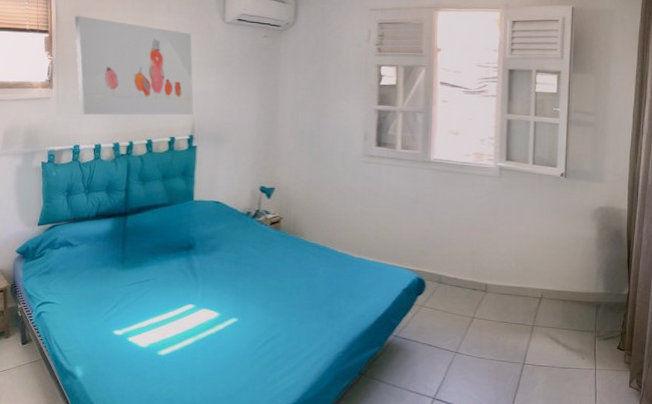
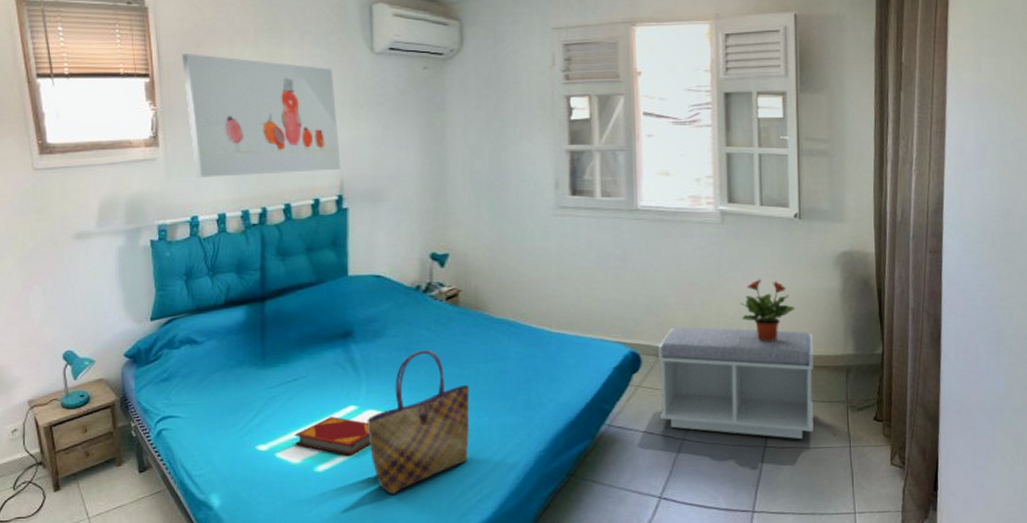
hardback book: none [143,312,204,344] -> present [294,417,371,455]
tote bag: none [201,264,285,378] -> present [367,350,470,494]
bench: none [438,260,570,359] -> present [658,327,814,439]
potted plant: none [510,225,557,278] -> present [739,279,795,342]

